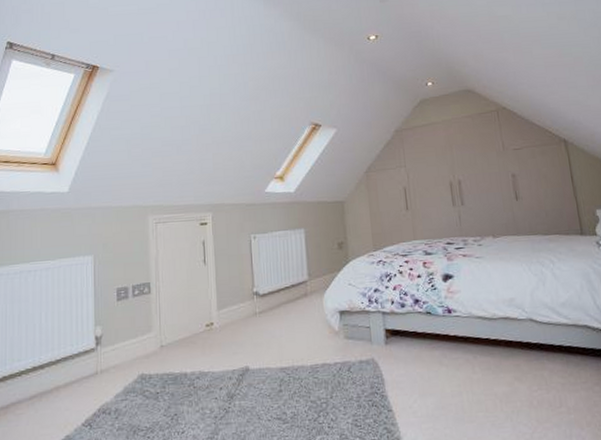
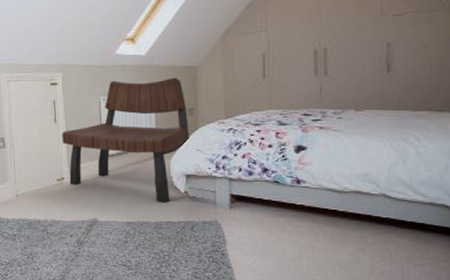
bench: none [211,212,341,343] -> present [62,77,190,203]

